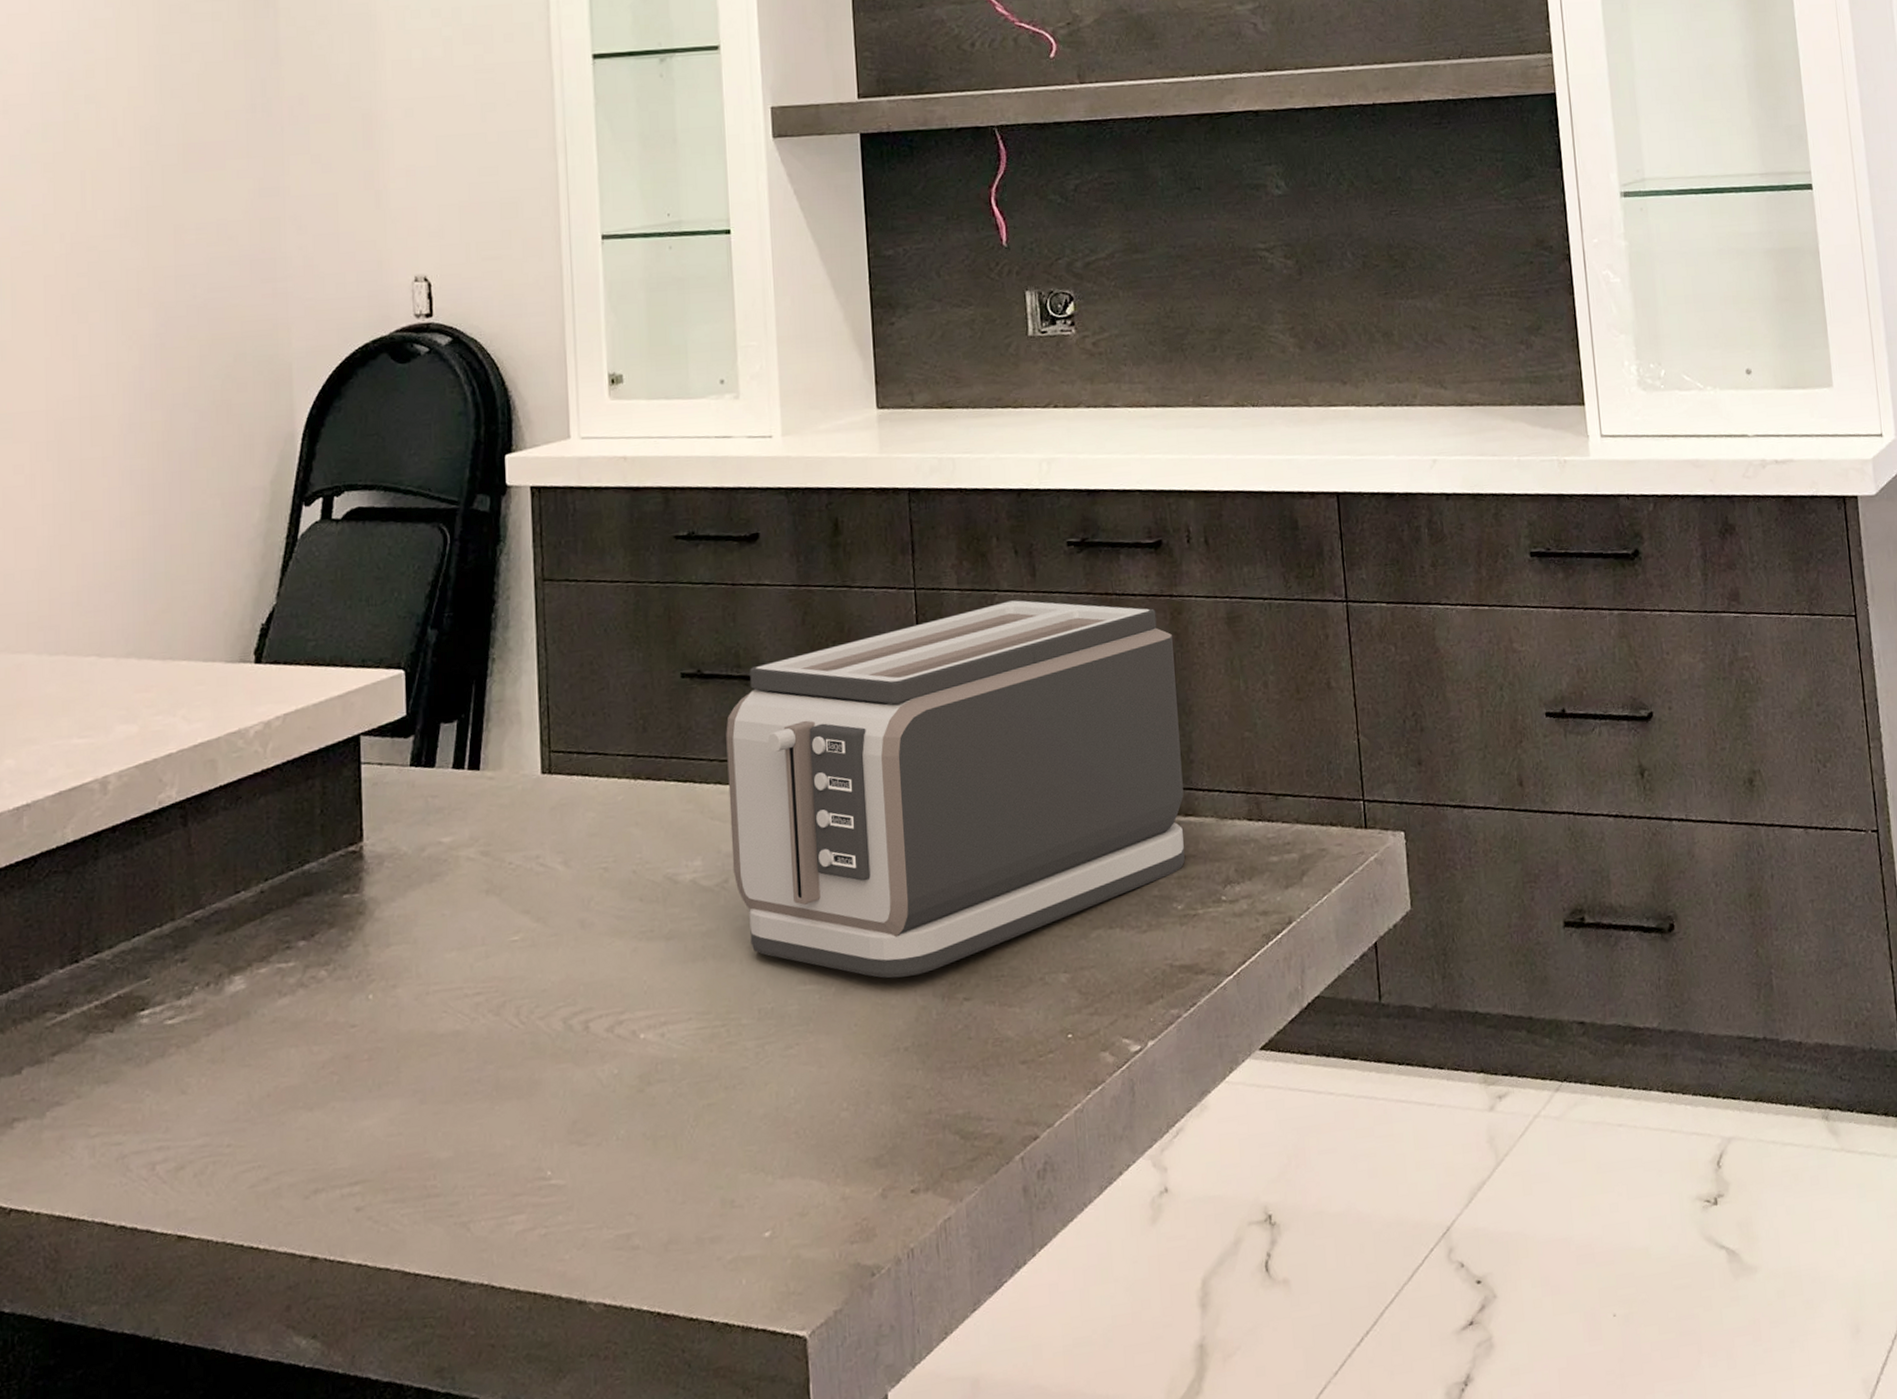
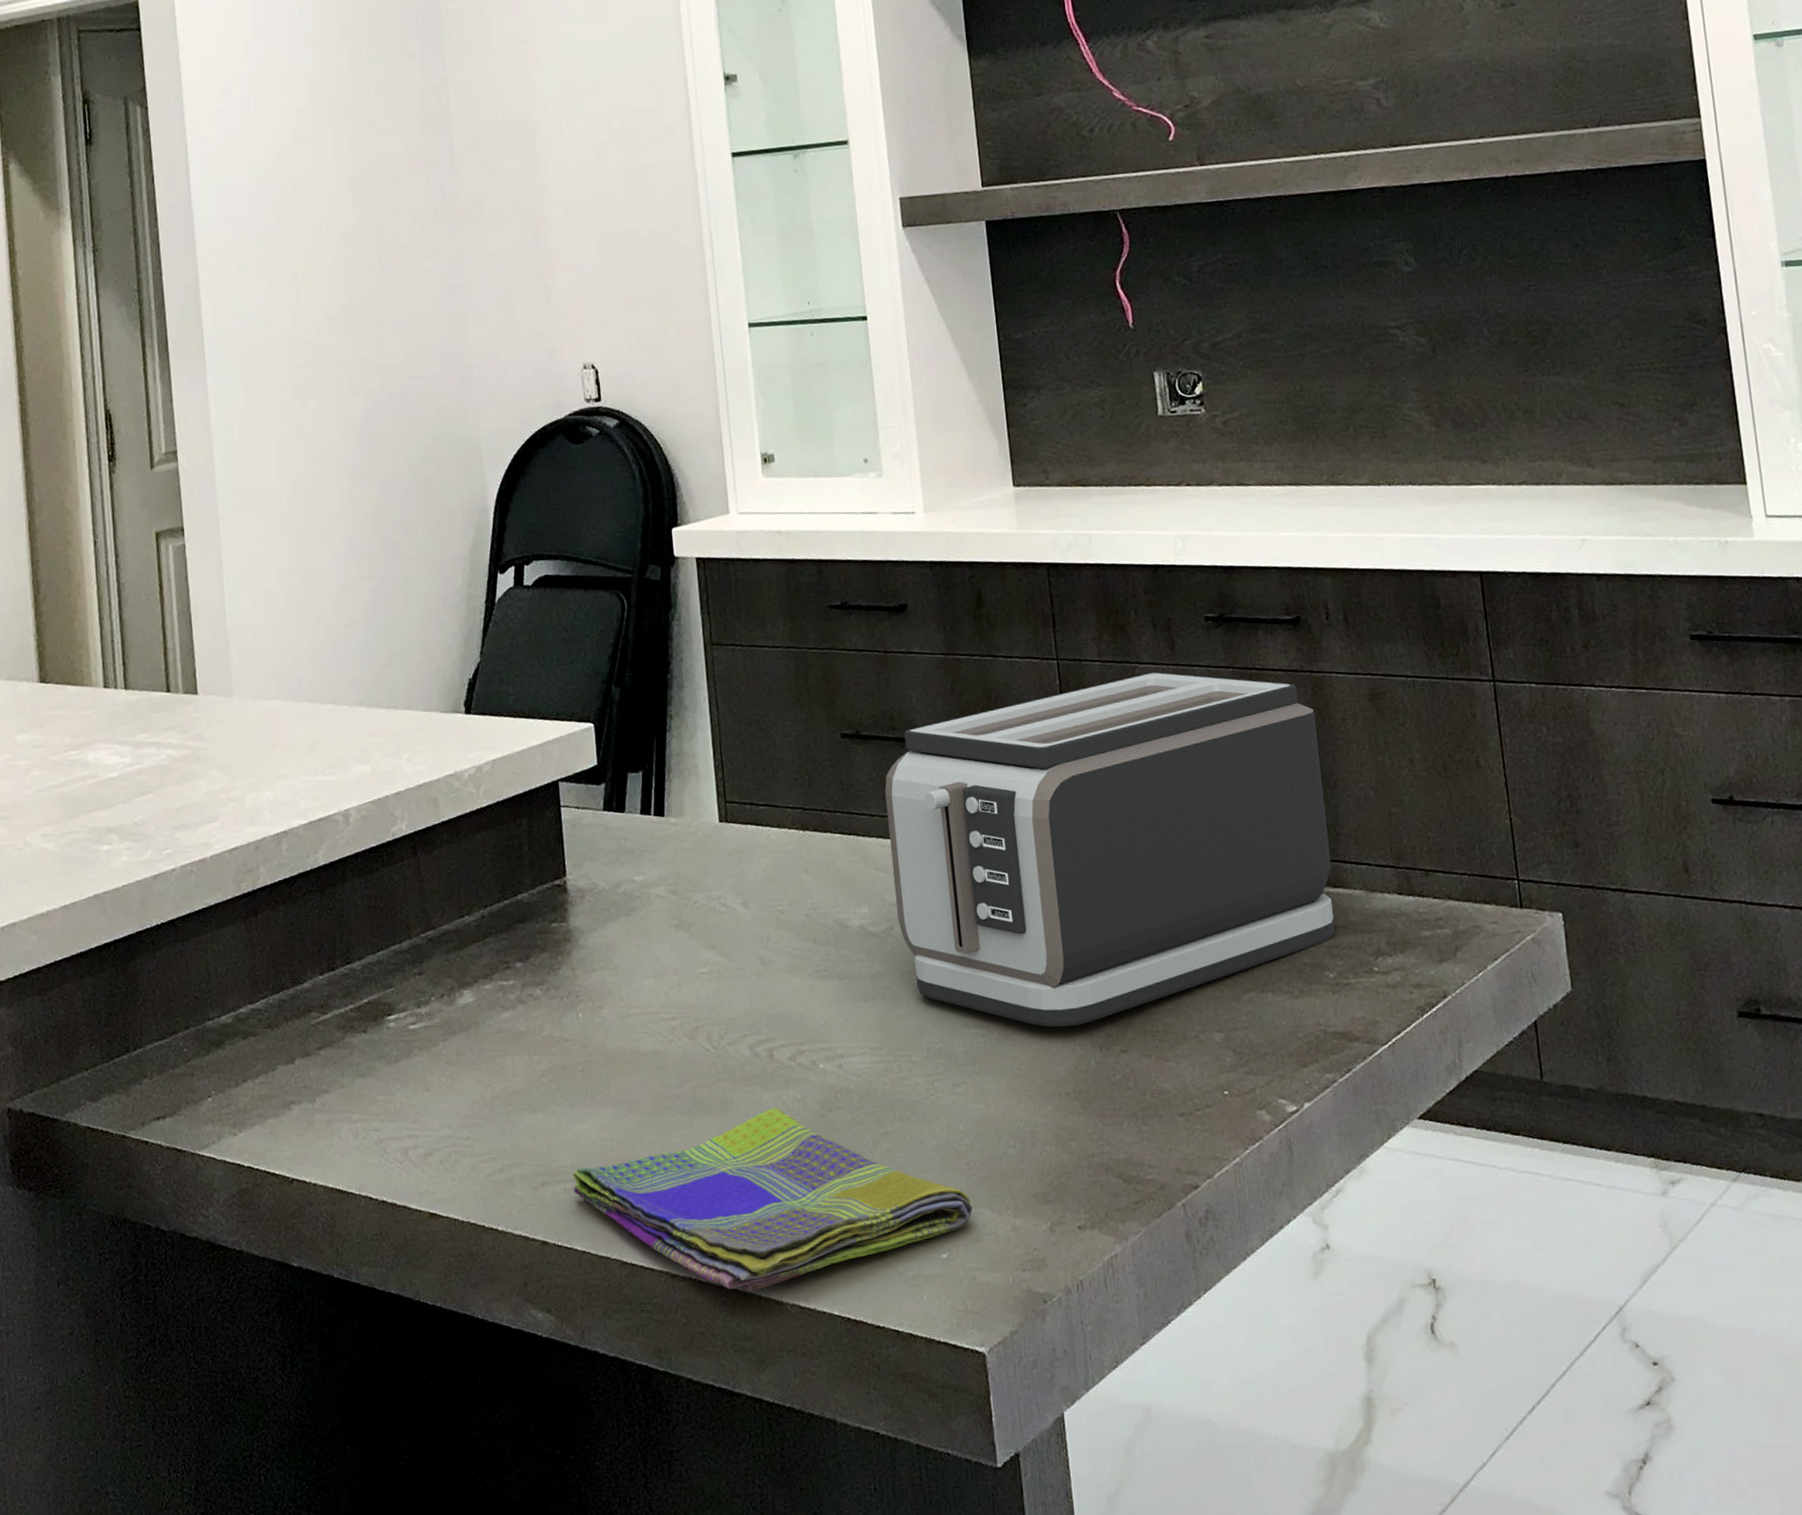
dish towel: none [351,1085,800,1293] -> present [573,1108,972,1291]

